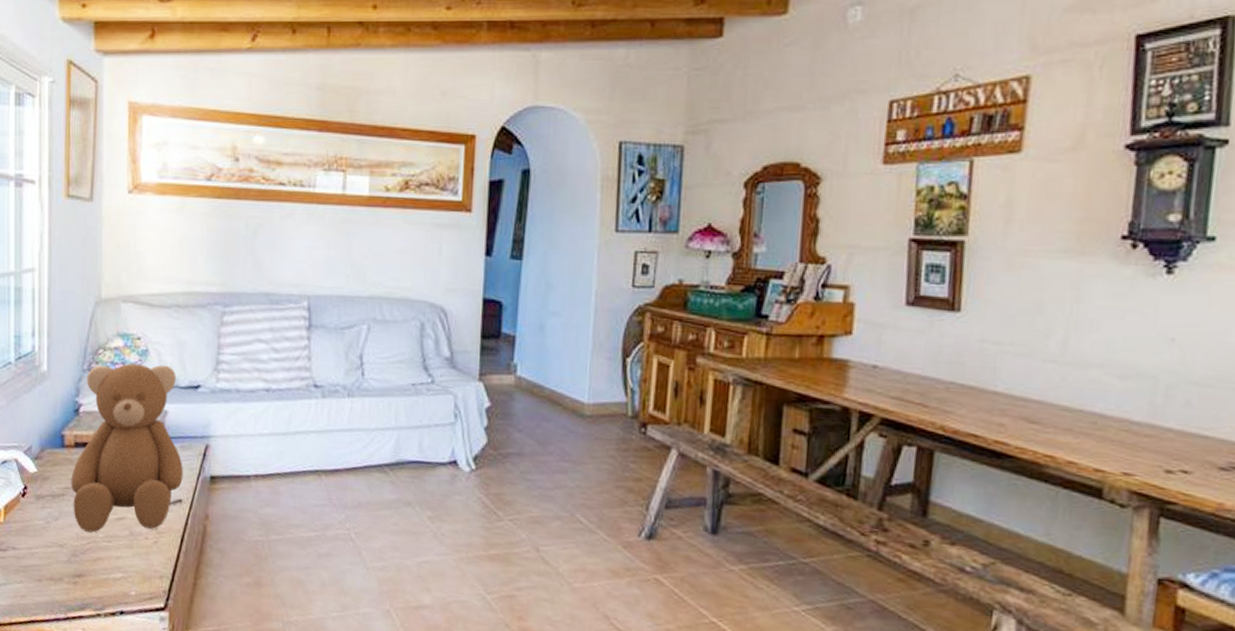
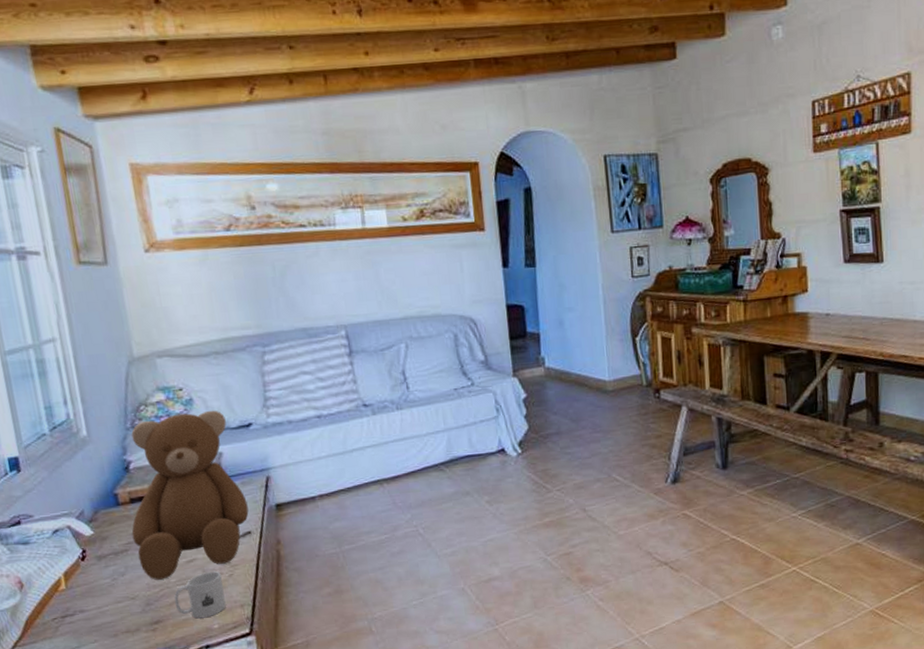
mug: none [98,534,146,582] -> present [174,571,226,619]

